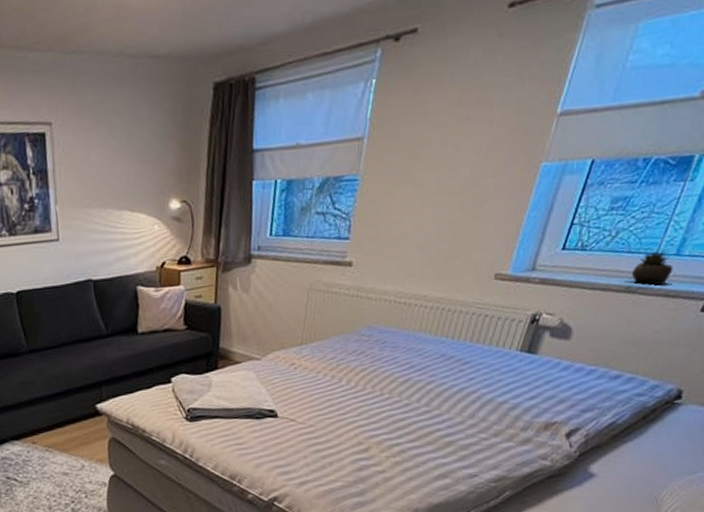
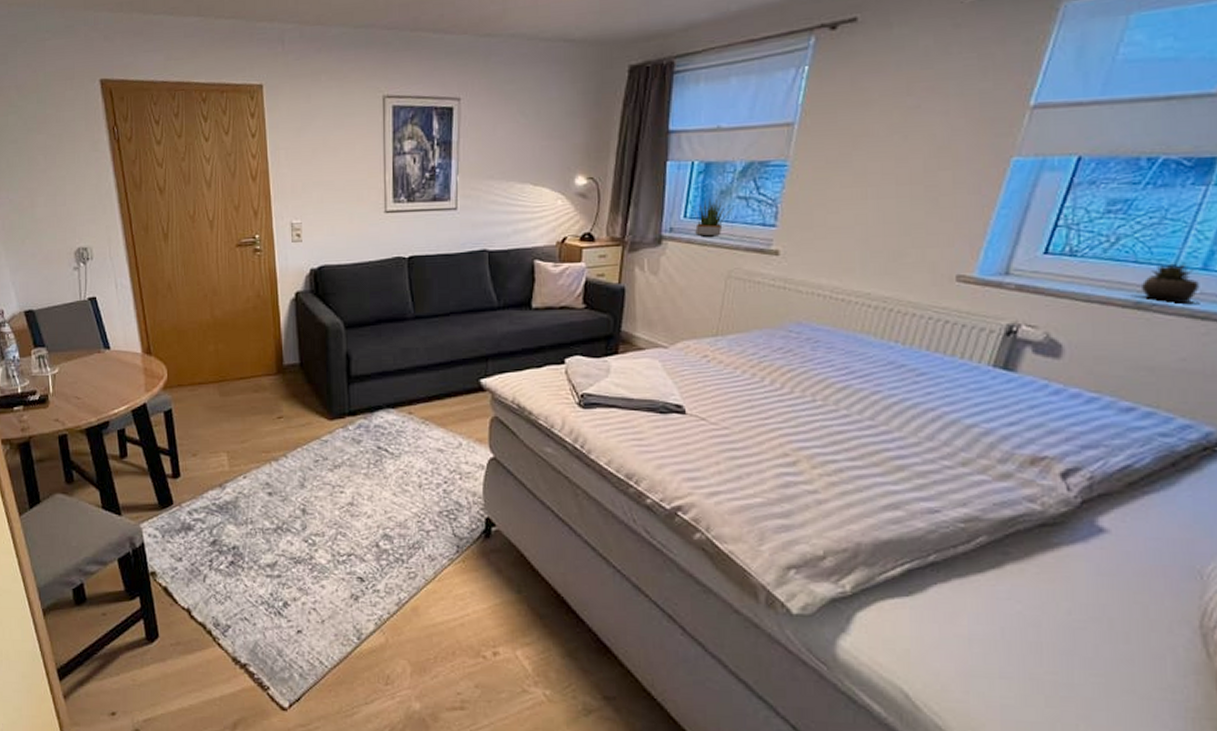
potted plant: none [276,215,313,255] -> present [691,198,734,238]

